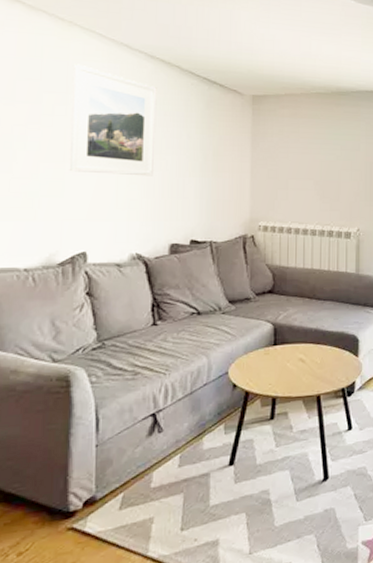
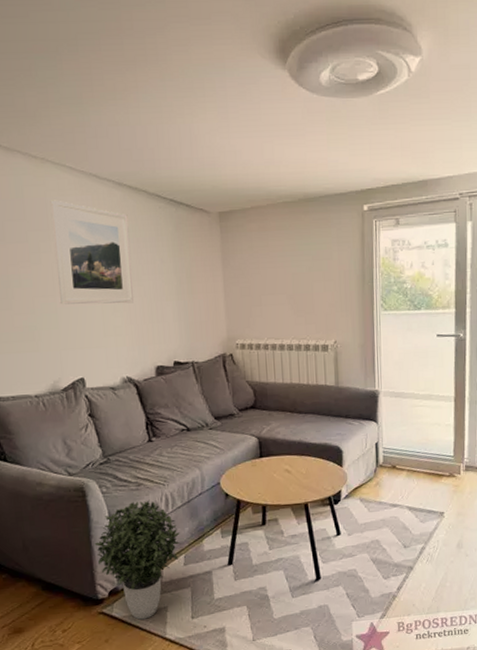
potted plant: none [73,391,178,535] -> present [94,500,180,620]

